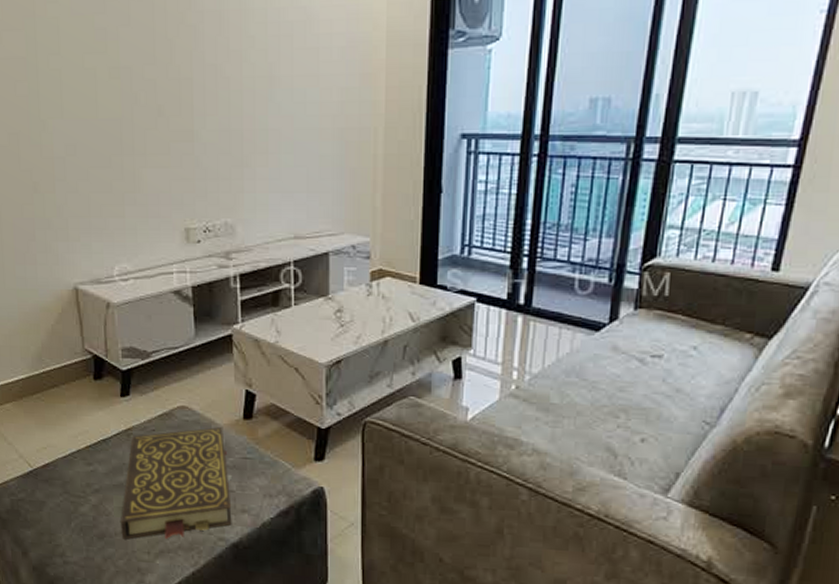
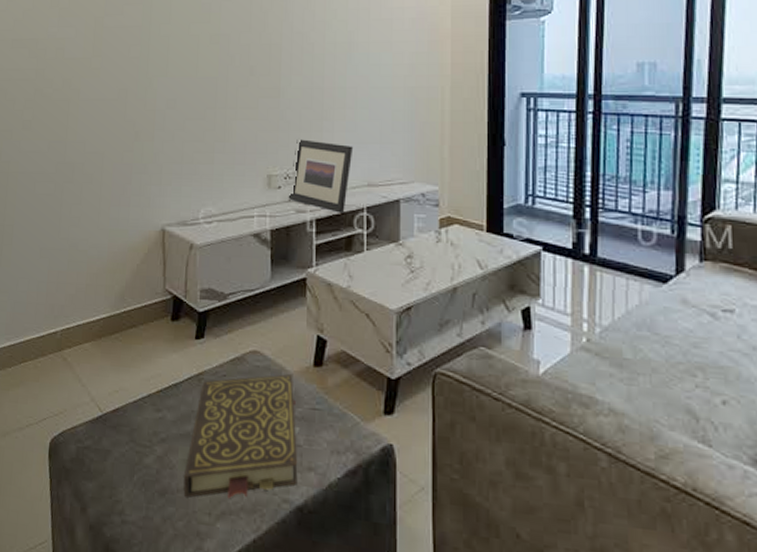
picture frame: none [208,189,278,268] -> present [288,139,354,213]

